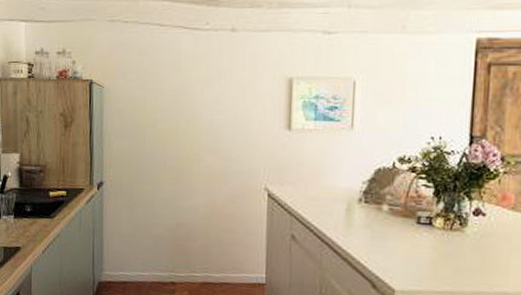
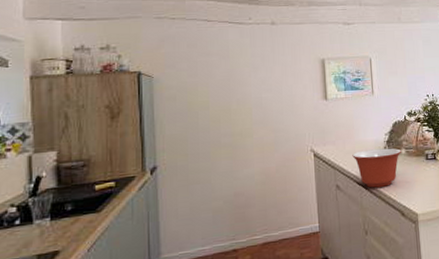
mixing bowl: none [315,198,382,248] -> present [352,148,401,188]

